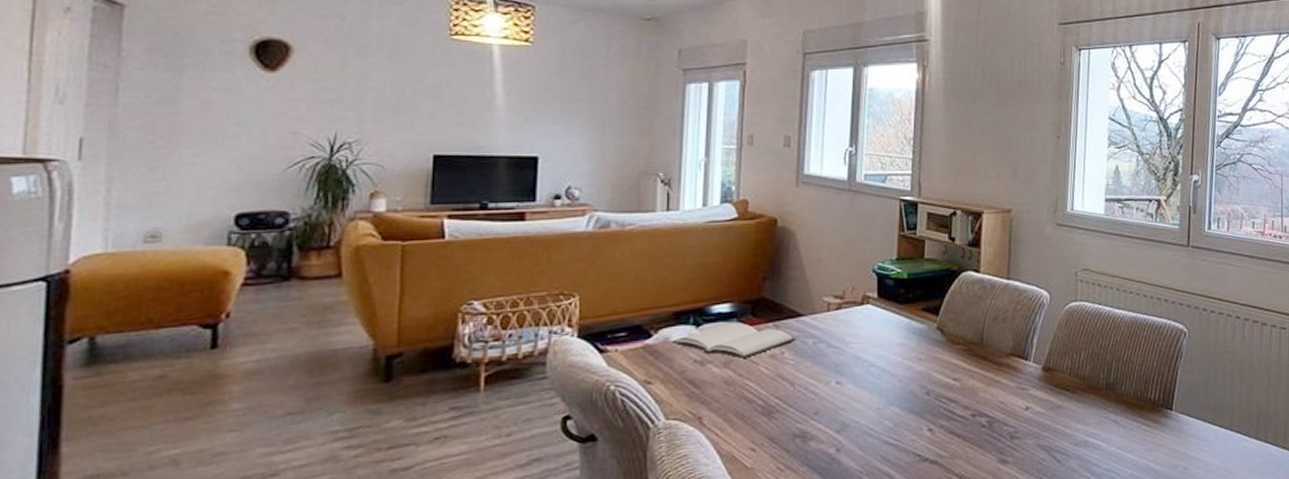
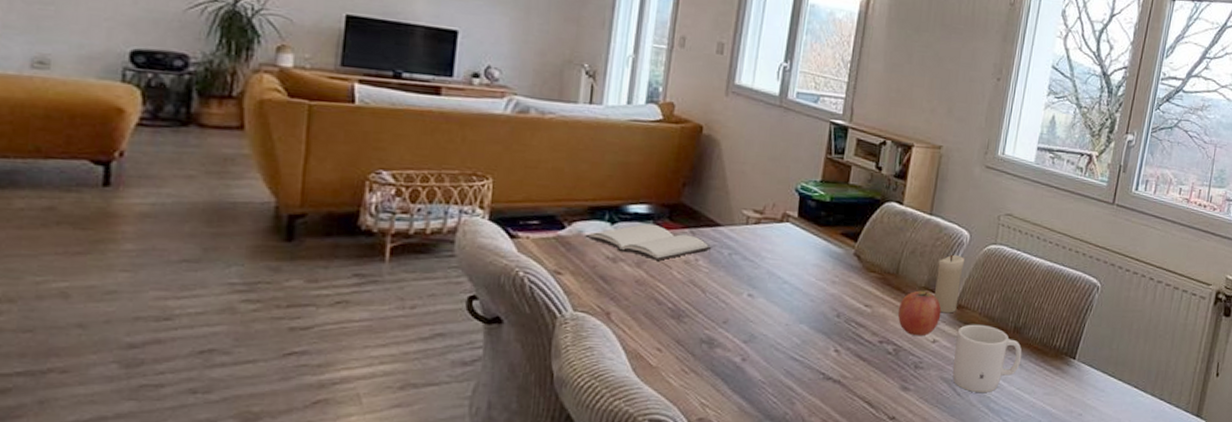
fruit: none [987,357,1031,405] -> present [897,290,942,337]
candle: none [1021,316,1048,378] -> present [933,254,965,314]
mug: none [1049,385,1118,457] -> present [952,324,1022,392]

